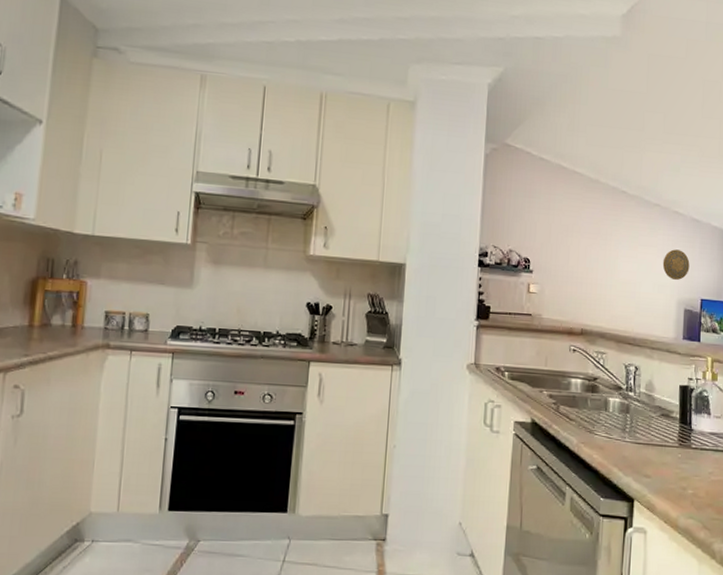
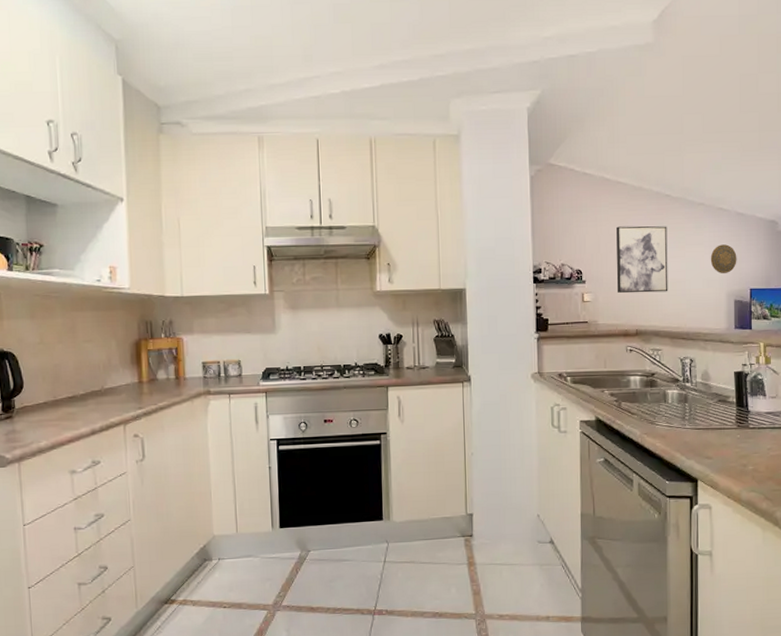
wall art: none [565,217,621,292] -> present [616,226,668,294]

